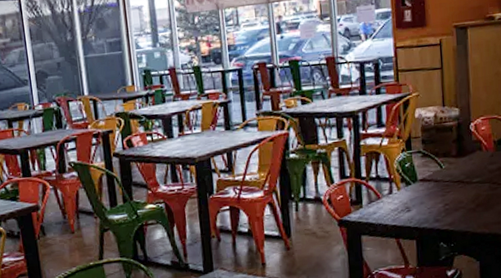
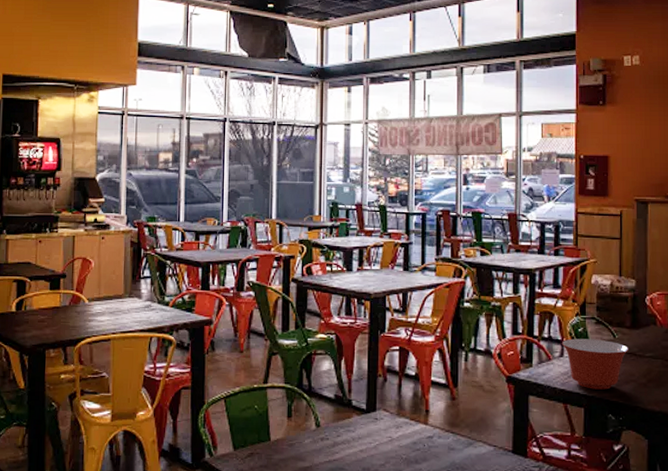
mixing bowl: none [389,172,457,221] -> present [561,338,629,390]

